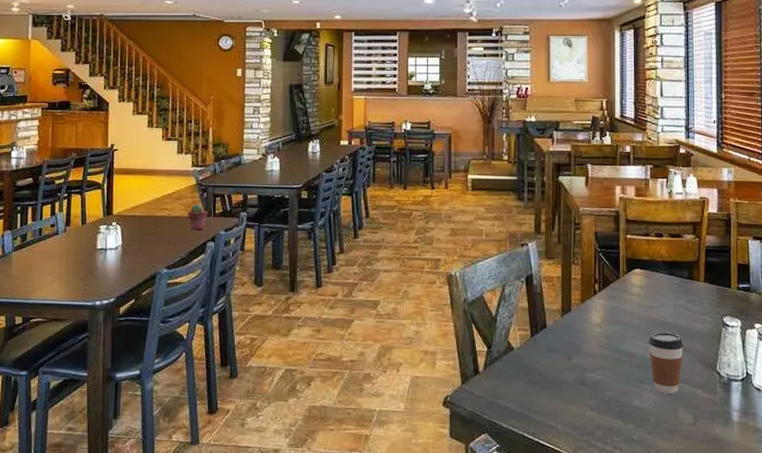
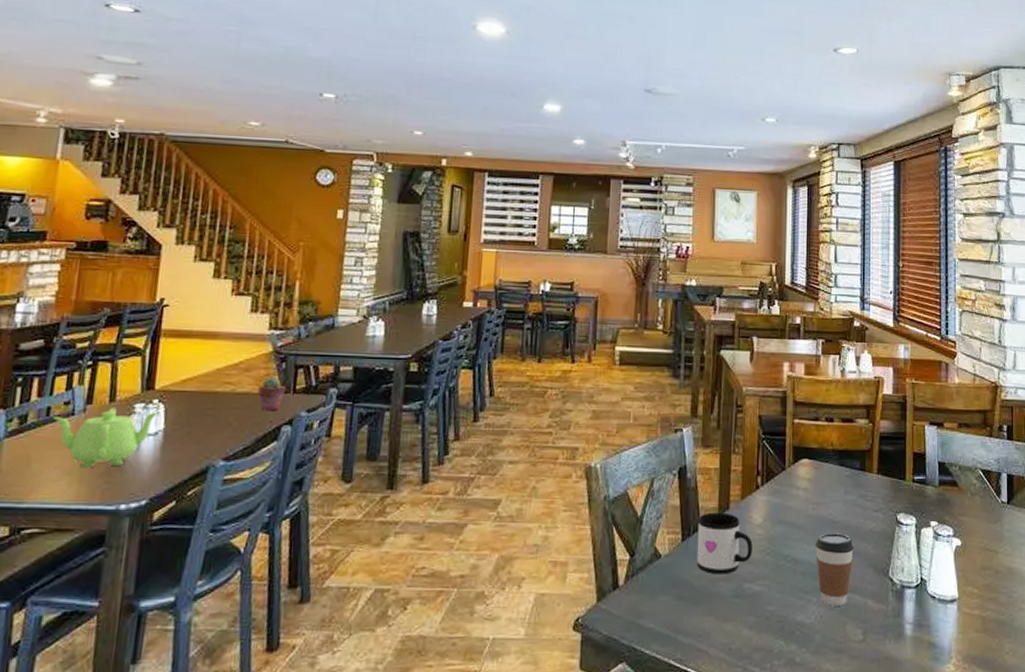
teapot: none [44,229,118,274] -> present [53,408,160,468]
mug: none [544,313,593,365] -> present [696,512,753,575]

